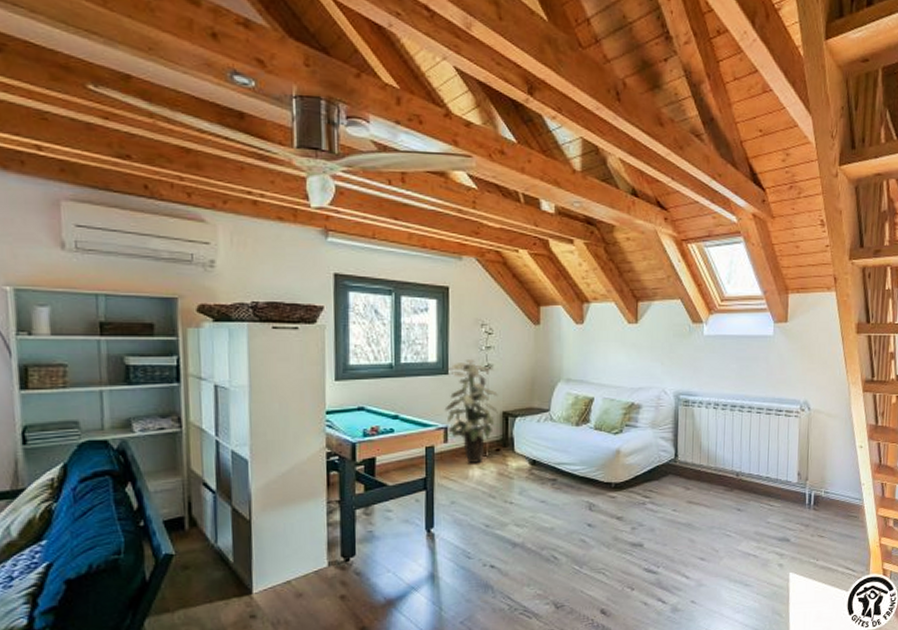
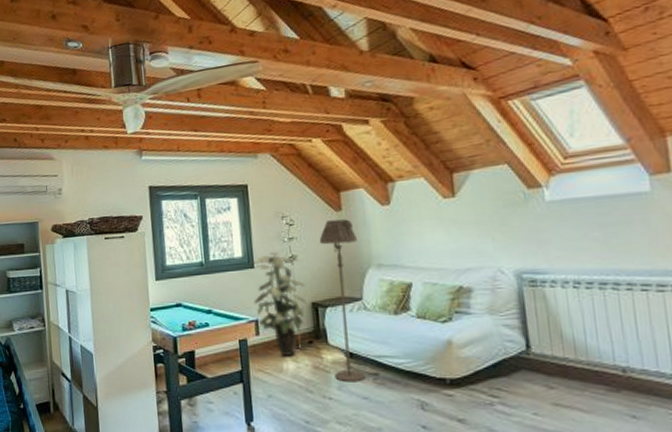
floor lamp: none [516,333,551,488] -> present [319,219,365,383]

